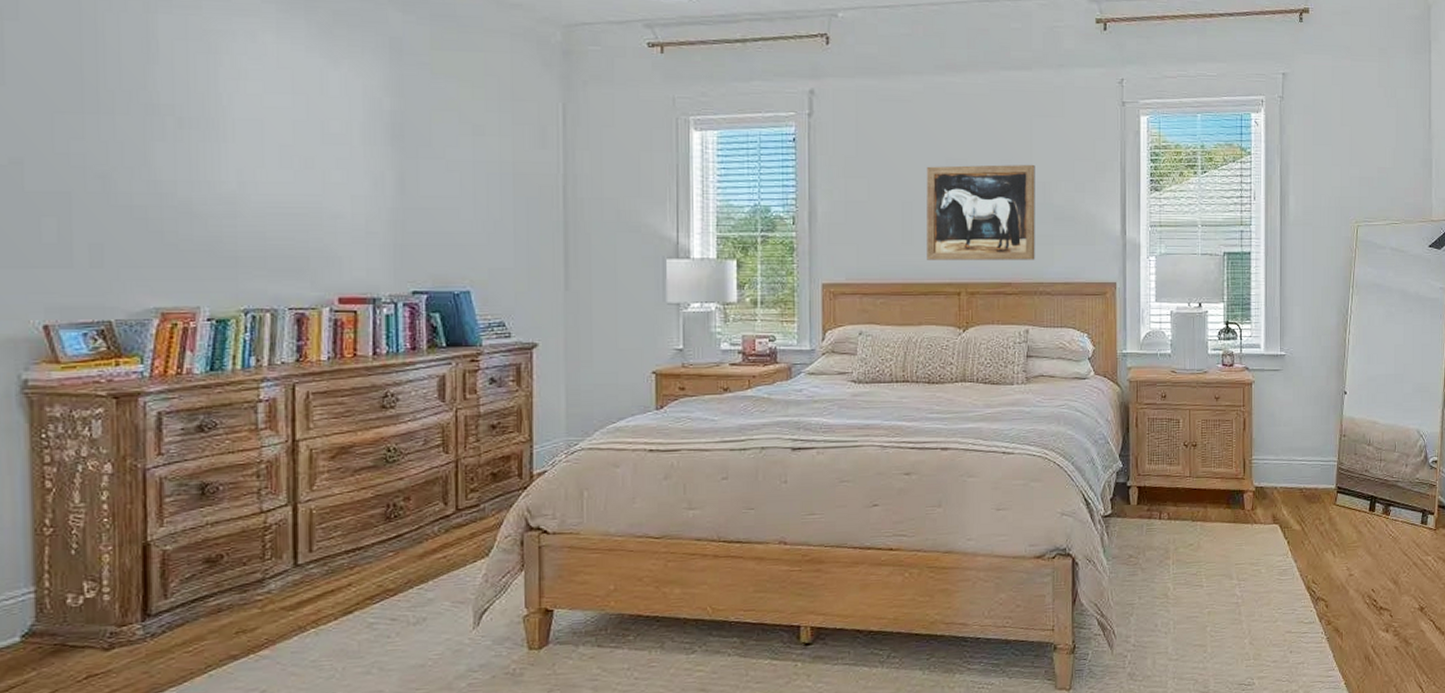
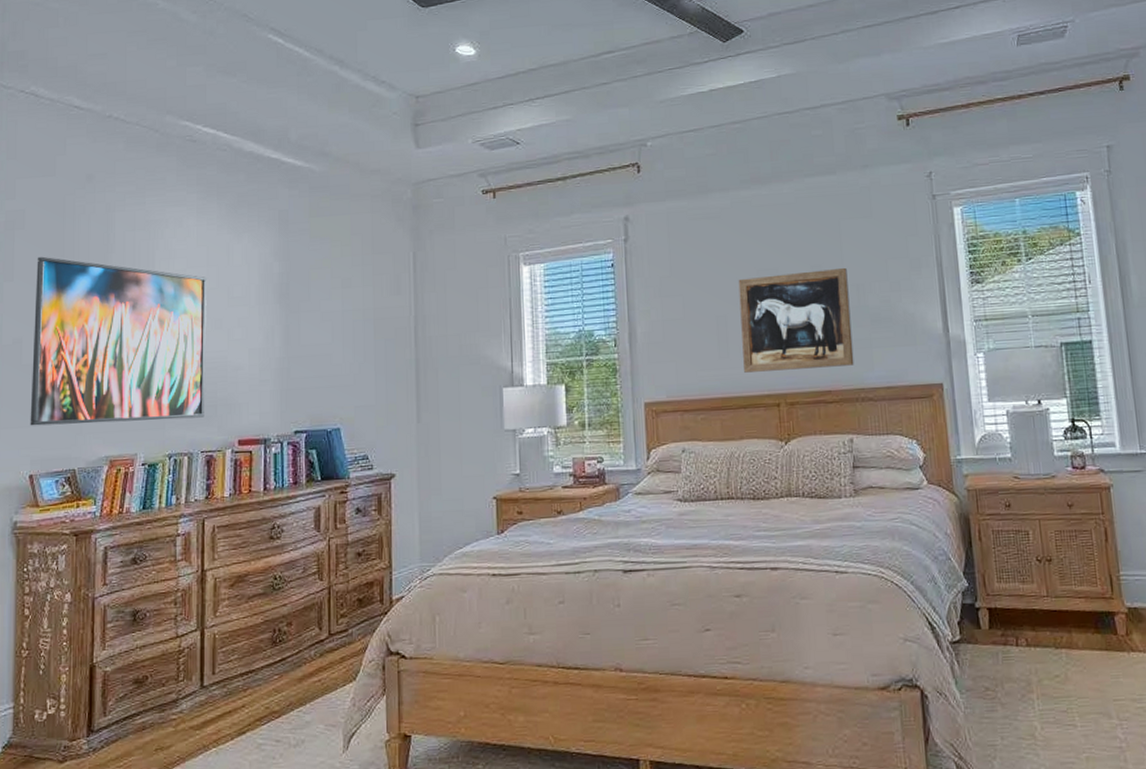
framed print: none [40,58,293,270] -> present [30,256,207,426]

